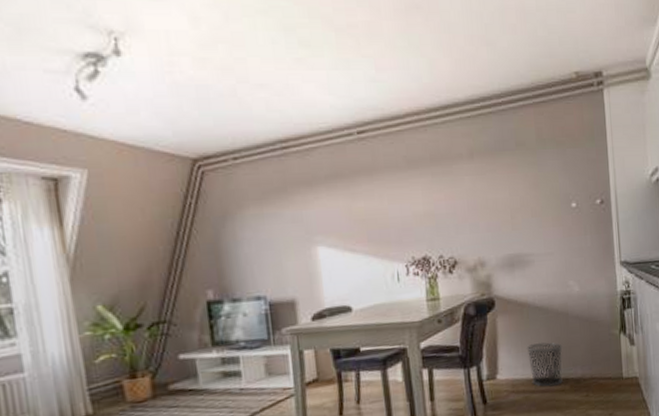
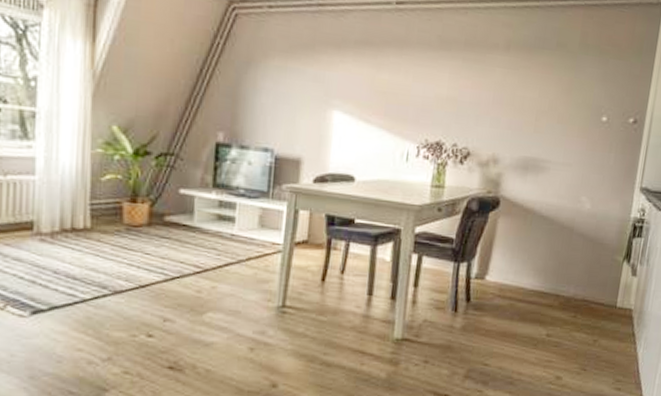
waste bin: present [526,342,563,387] -> none [520,252,560,300]

